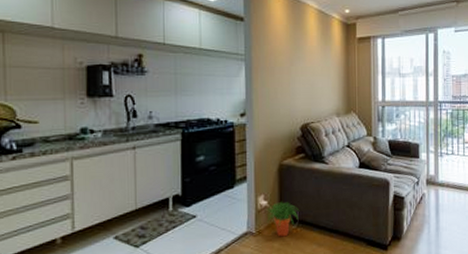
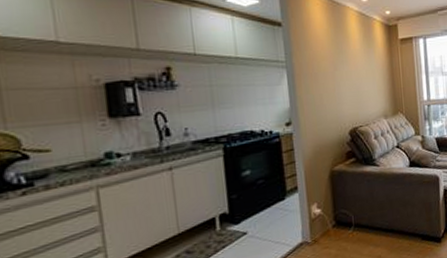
potted plant: present [265,201,299,237] -> none [319,207,354,243]

